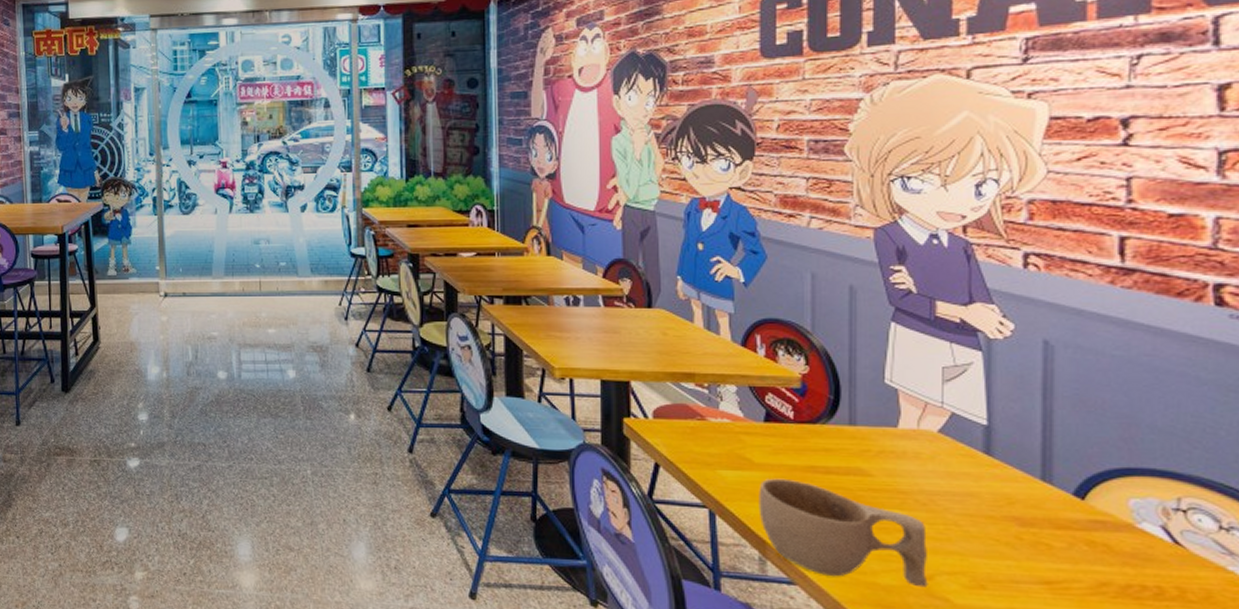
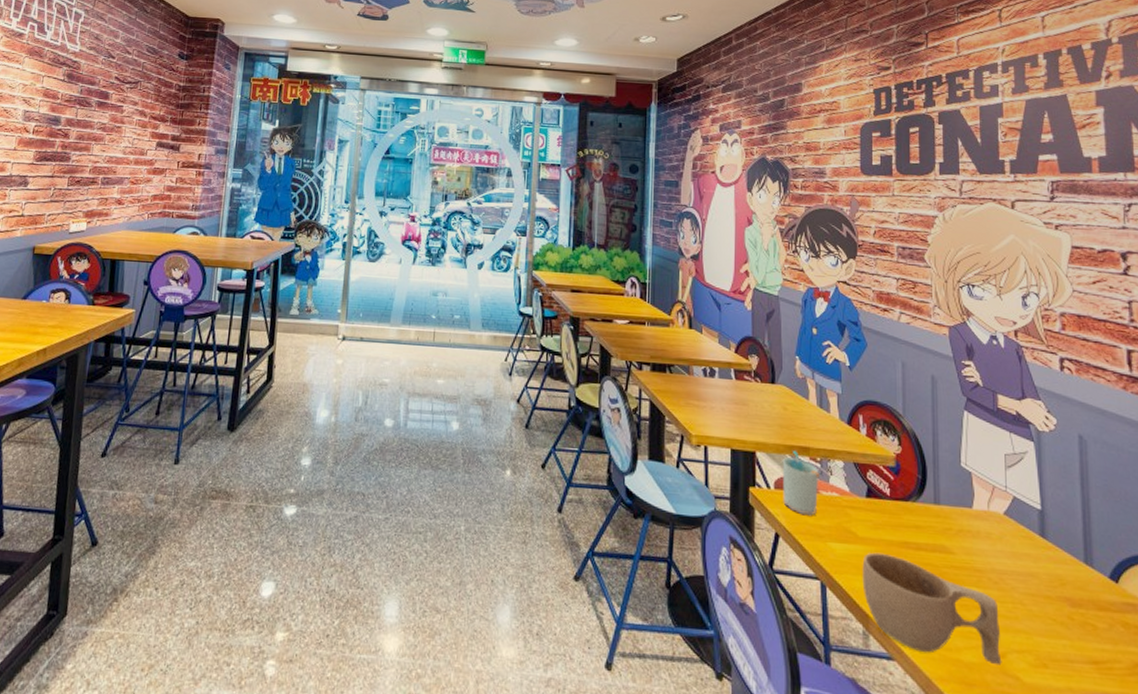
cup: none [661,378,707,444] -> present [782,451,819,516]

